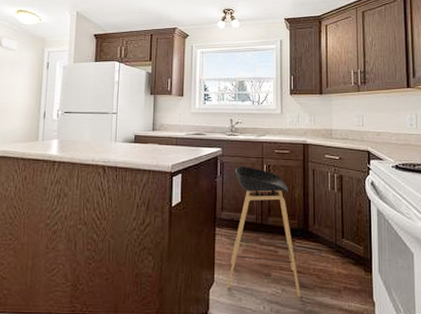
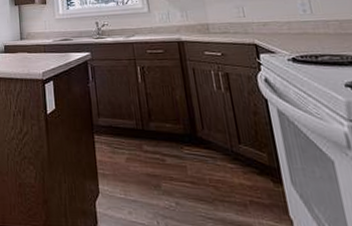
stool: present [227,166,301,297] -> none [107,69,199,212]

